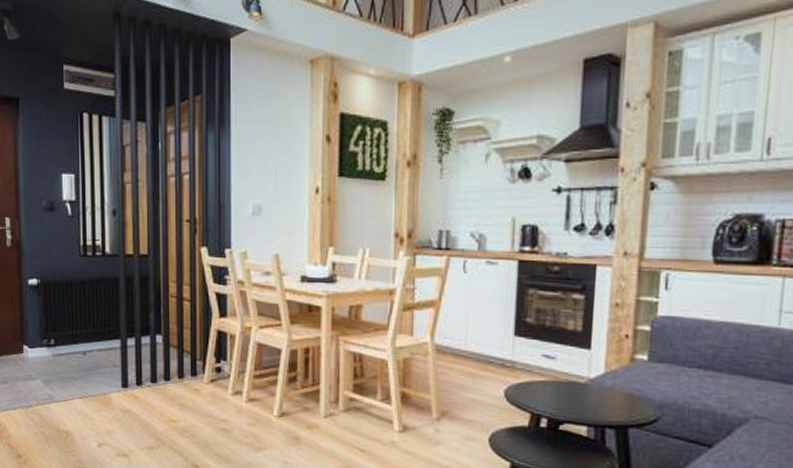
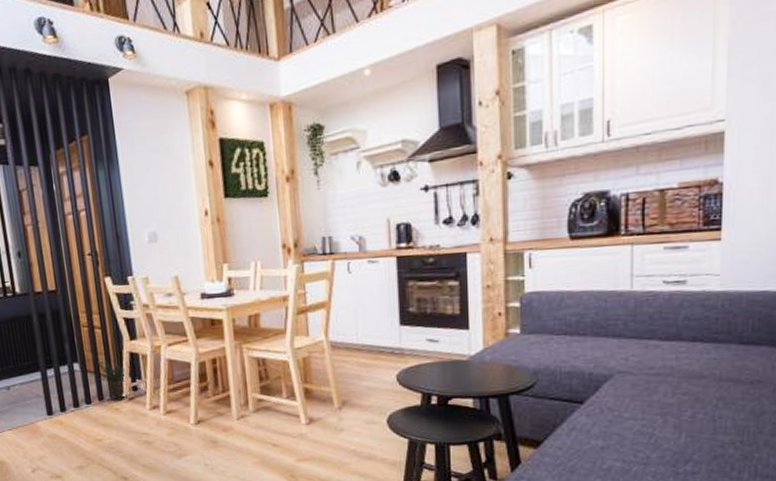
potted plant: none [181,329,217,380] -> present [95,355,131,399]

